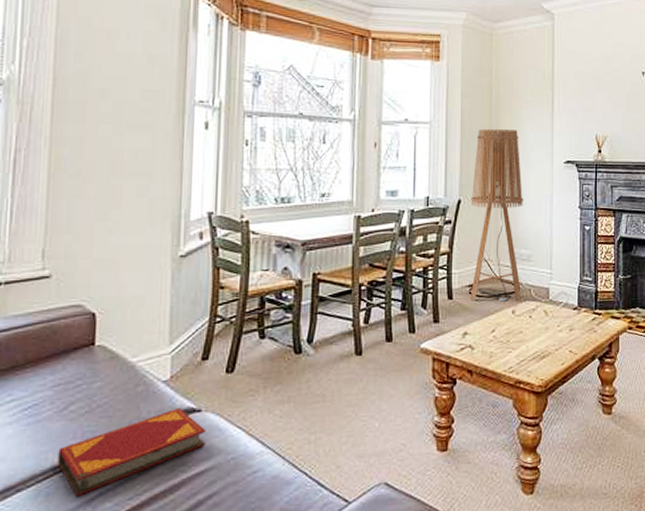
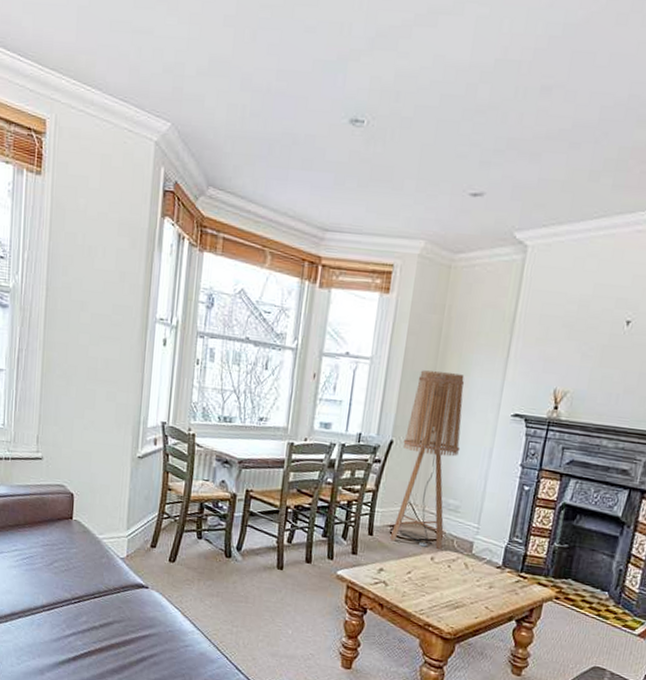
hardback book: present [57,408,206,497] -> none [45,582,151,632]

